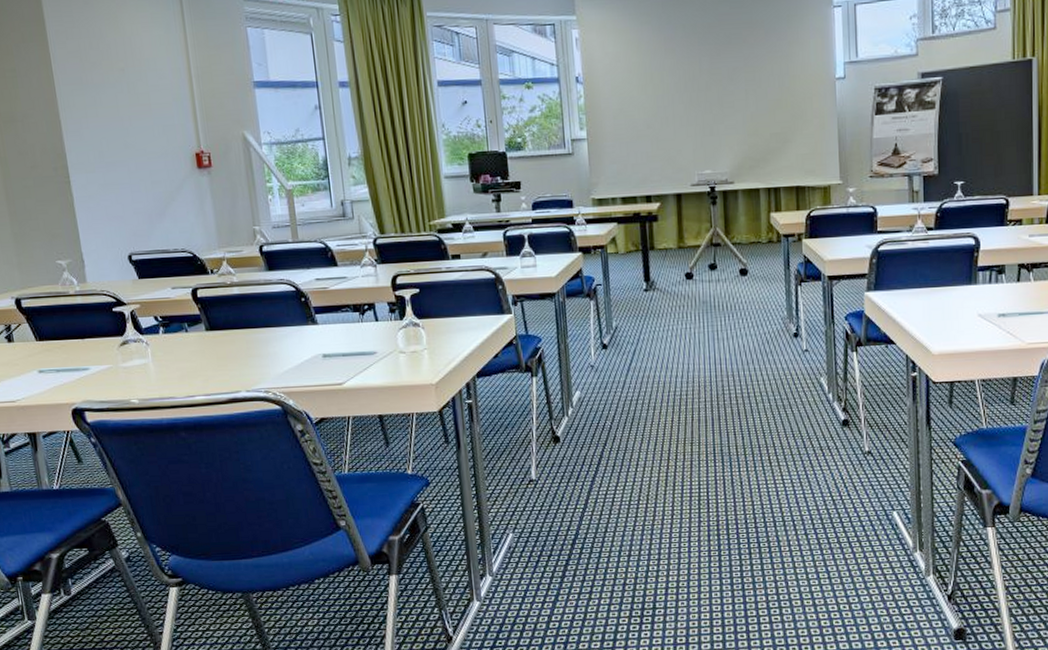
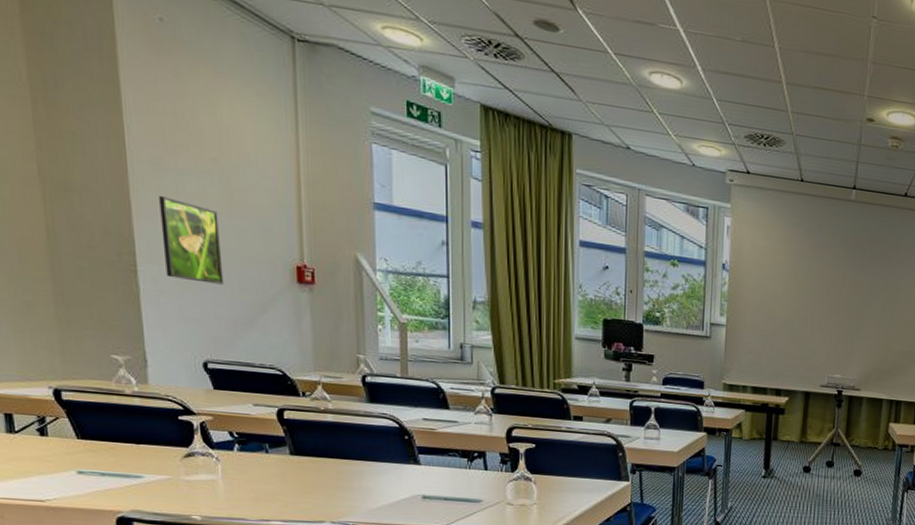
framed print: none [82,111,139,183] -> present [159,196,224,285]

